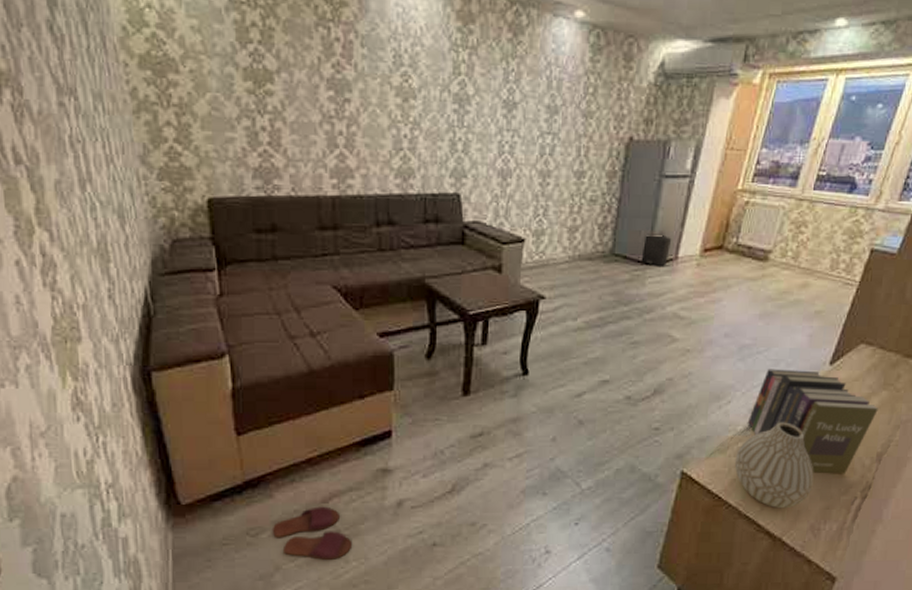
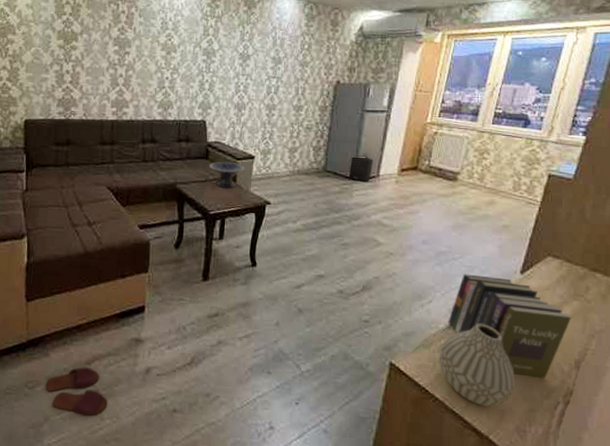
decorative bowl: none [466,248,512,282] -> present [209,162,245,189]

